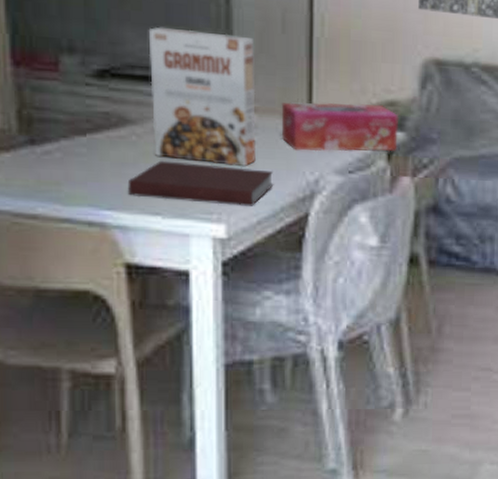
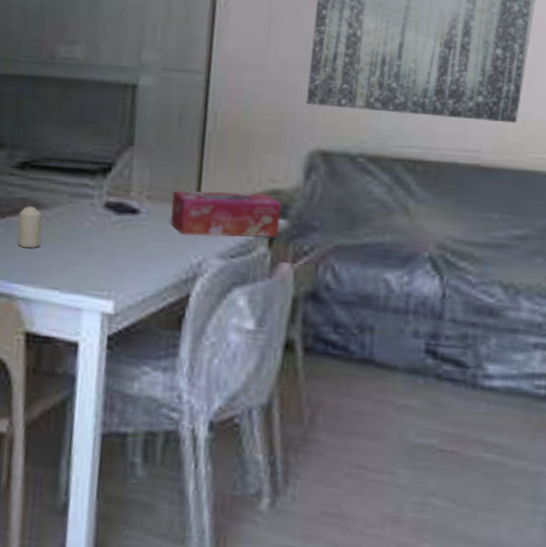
candle: none [102,121,133,170] -> present [18,206,42,249]
notebook: present [127,160,274,206] -> none [34,241,160,286]
cereal box: present [148,27,256,167] -> none [59,125,153,249]

